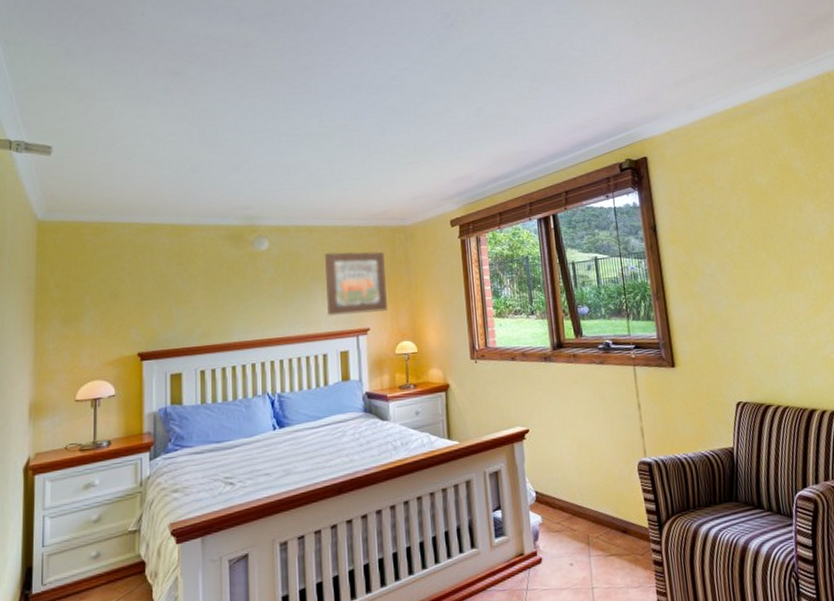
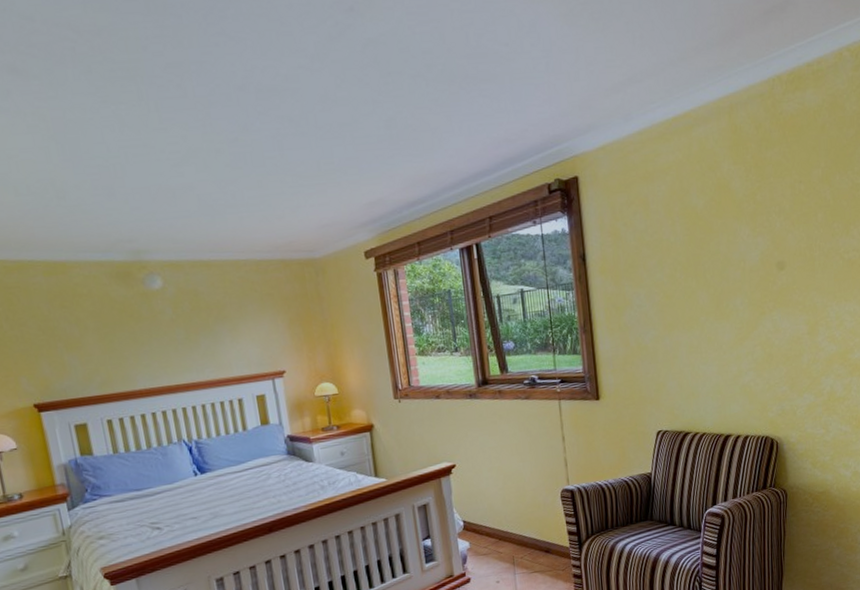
wall art: present [325,251,387,316] -> none [227,288,303,359]

